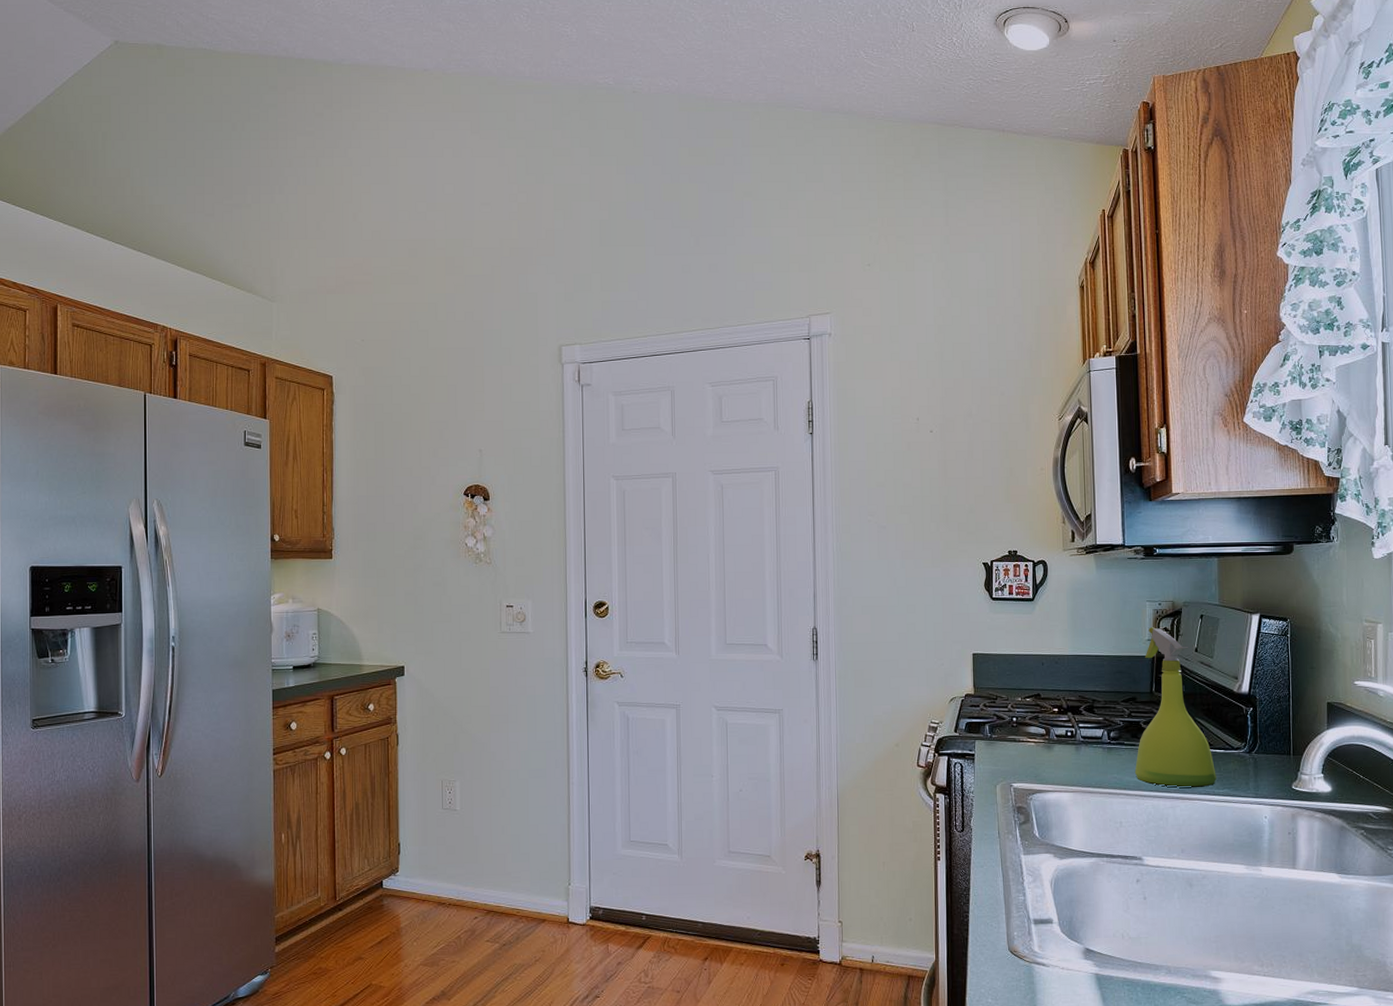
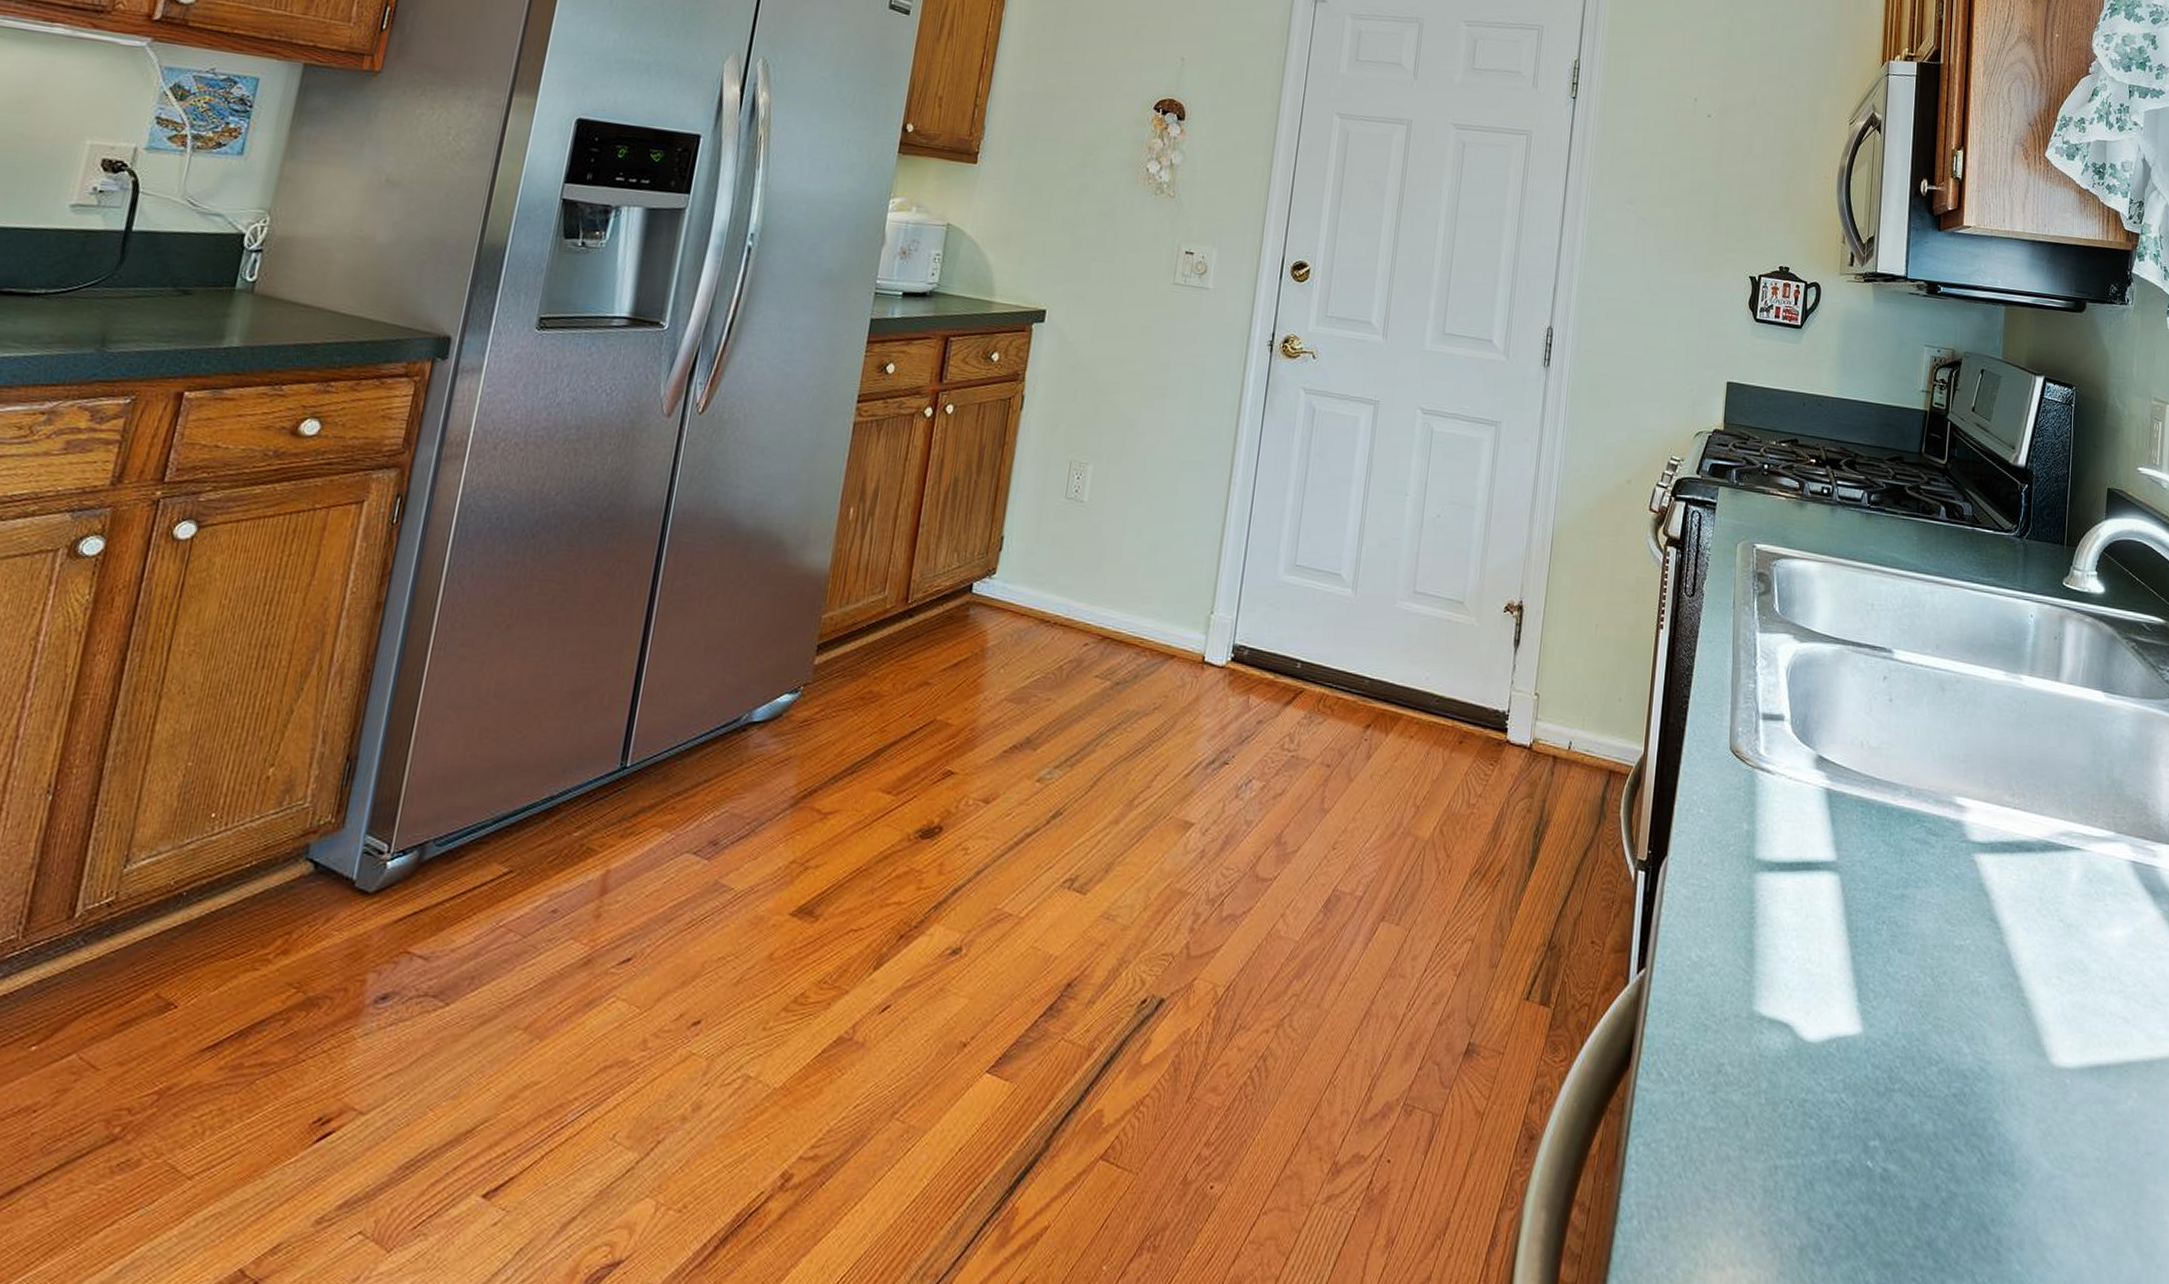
spray bottle: present [1134,627,1217,788] -> none [1893,376,1983,573]

